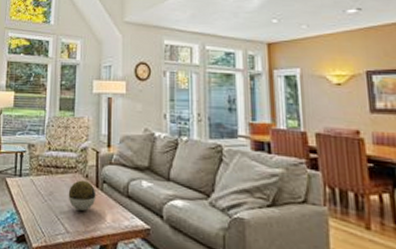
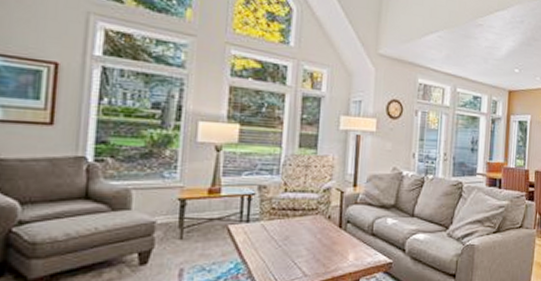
decorative ball: present [68,180,96,211] -> none [307,222,339,252]

